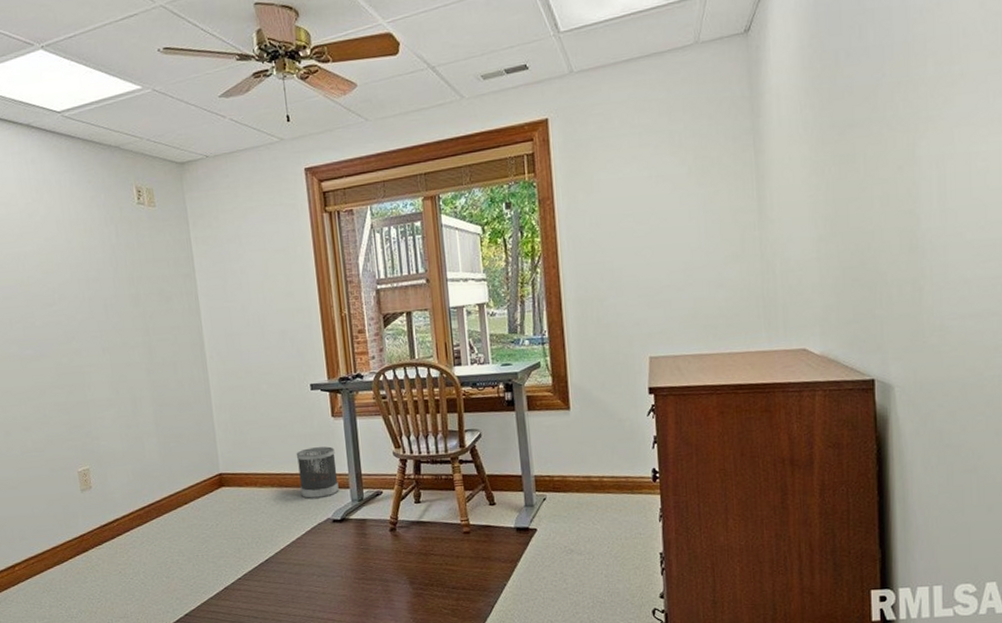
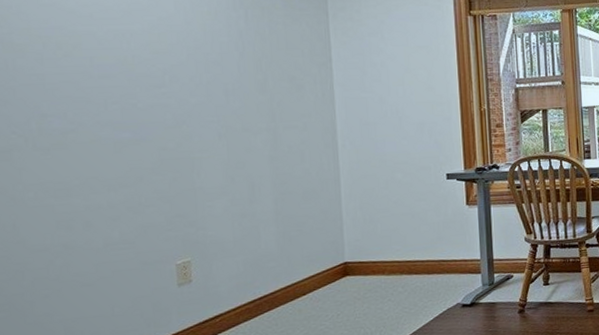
wastebasket: present [296,446,339,499] -> none [428,233,470,285]

